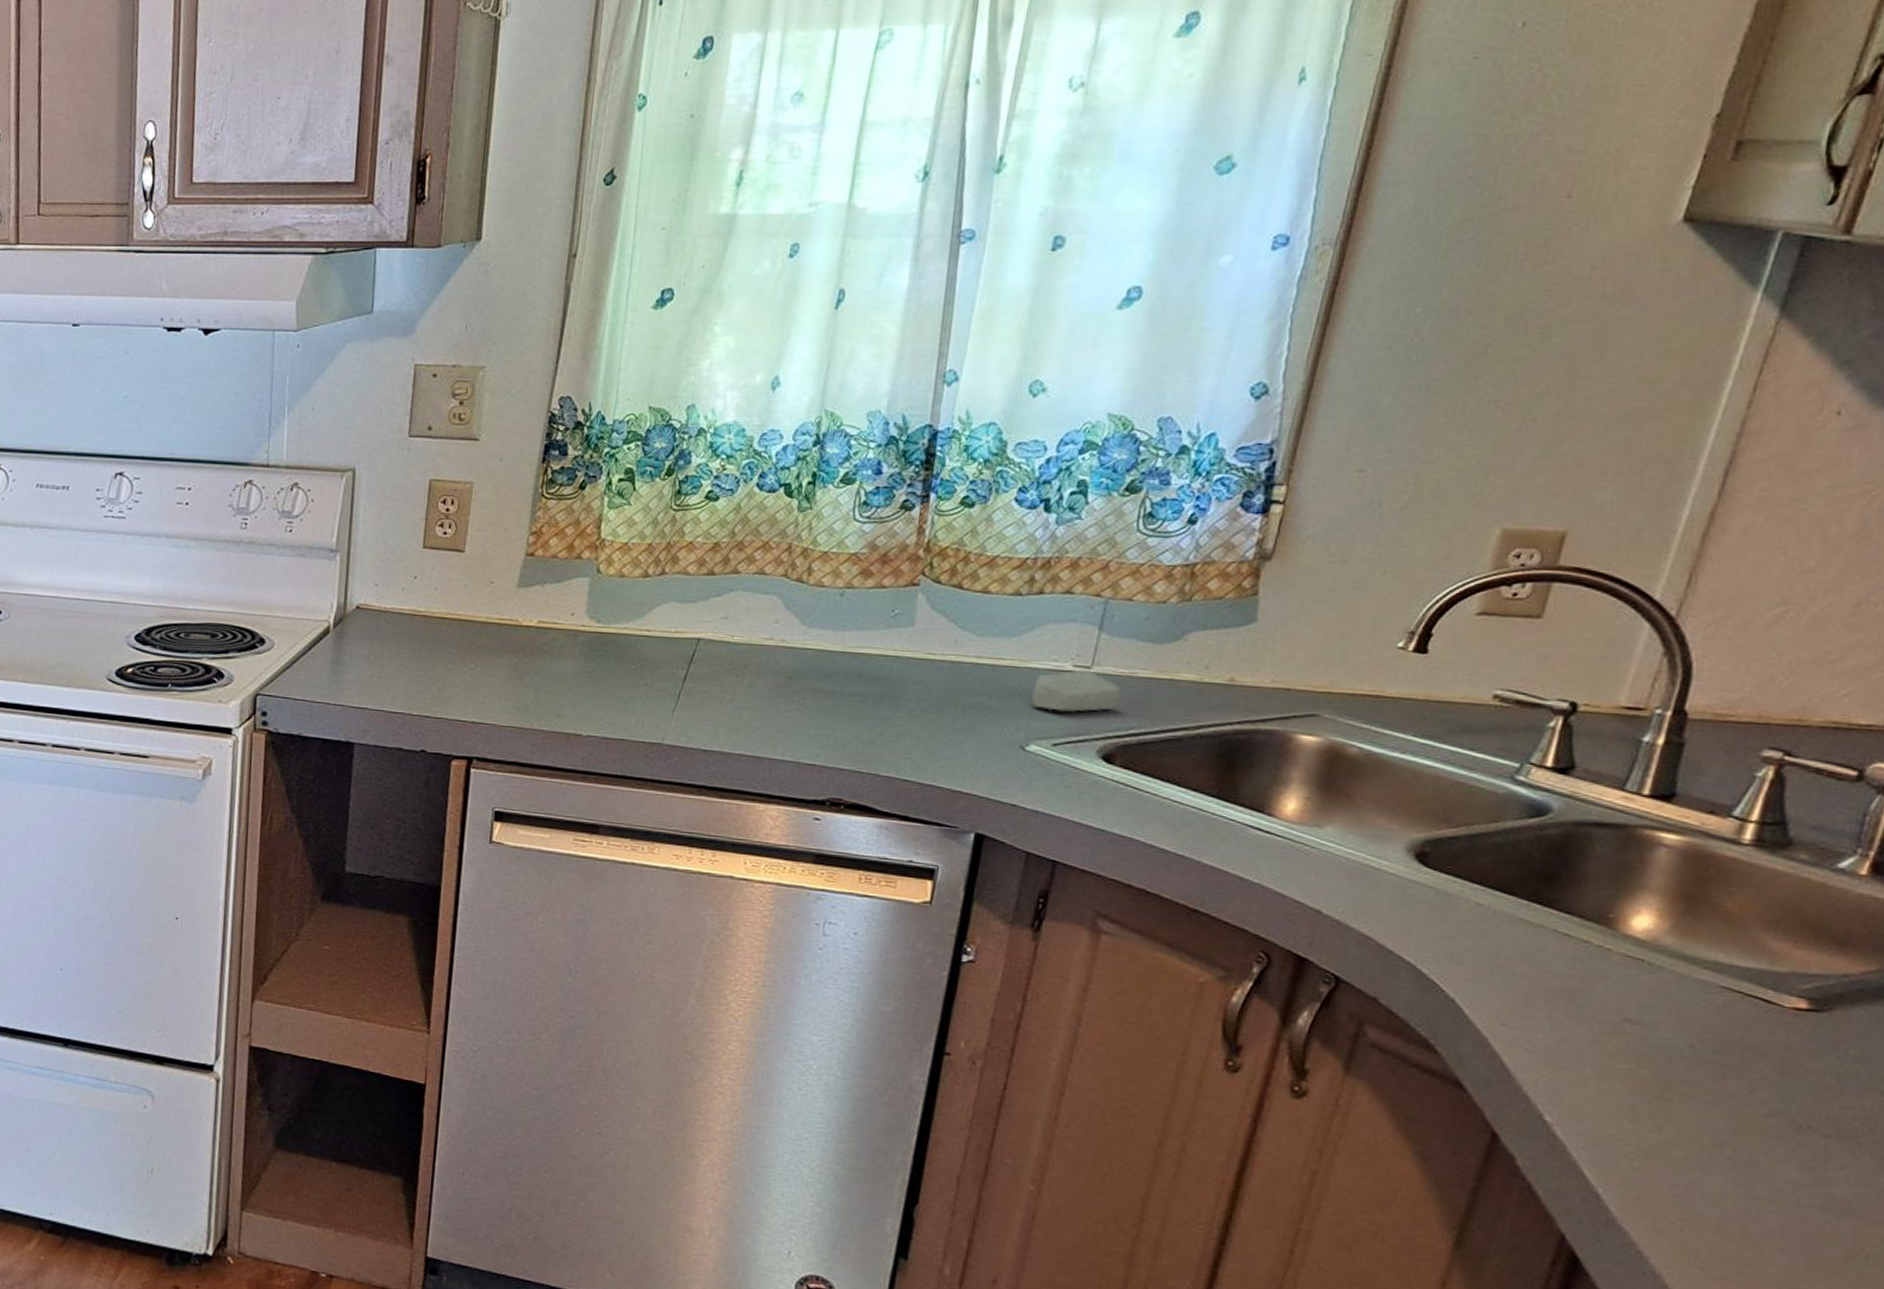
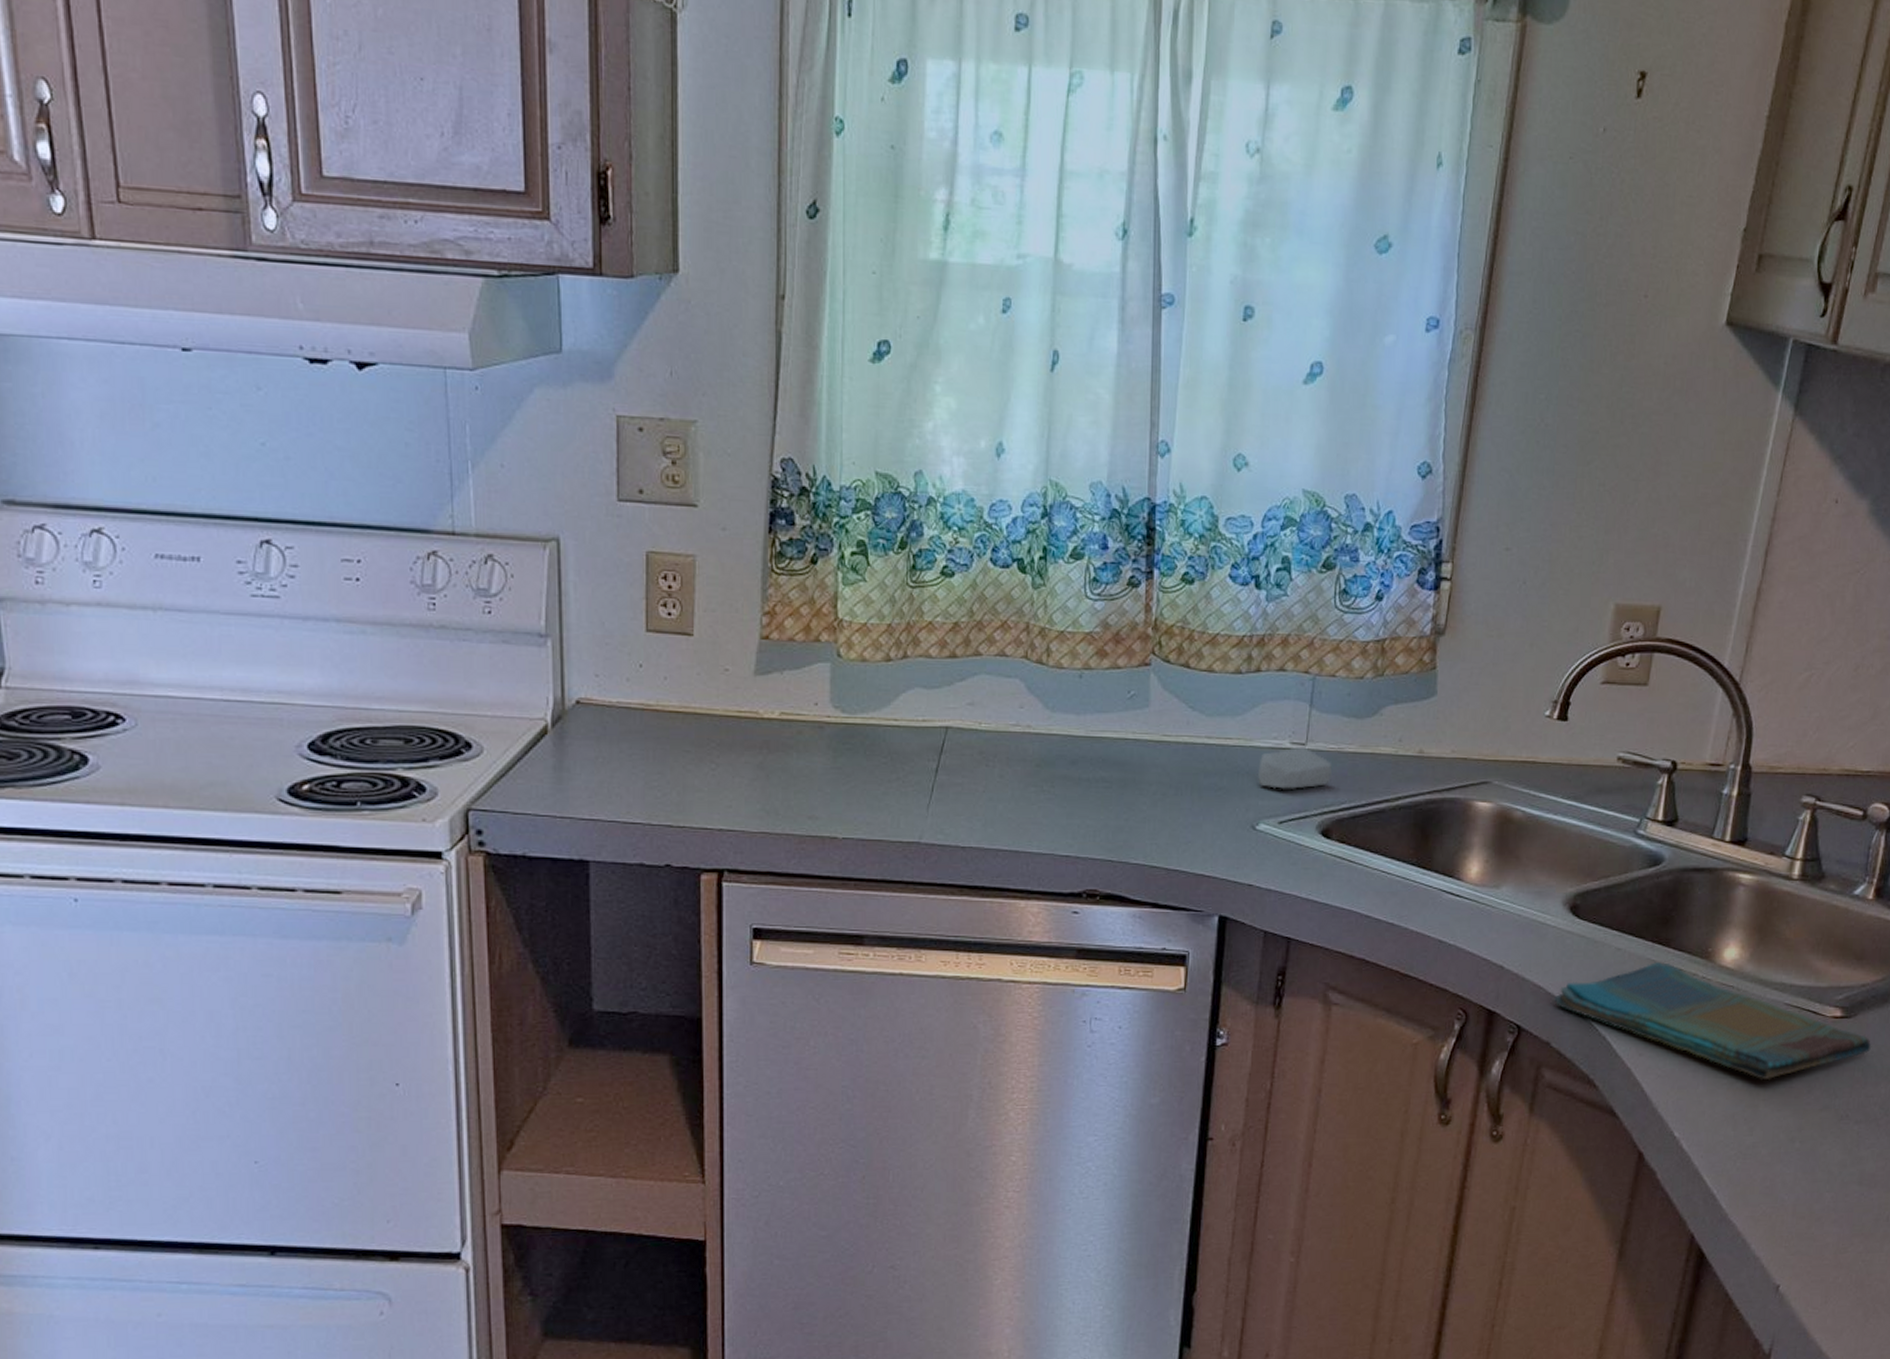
dish towel: none [1387,923,1855,1073] -> present [1554,962,1872,1081]

